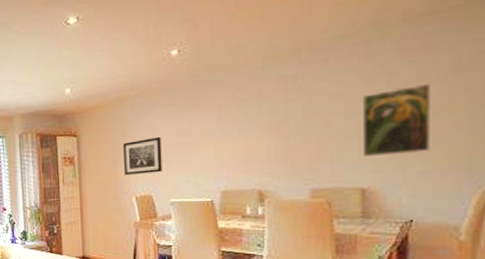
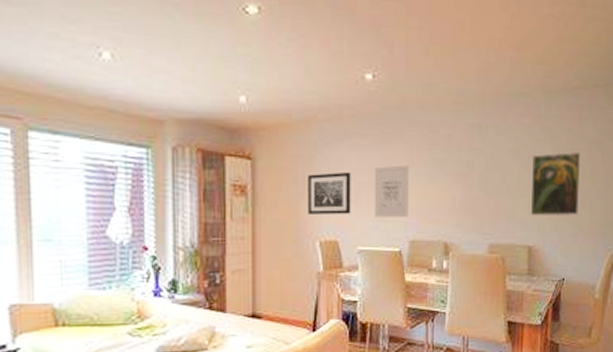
wall art: none [183,124,219,173] -> present [374,165,409,218]

